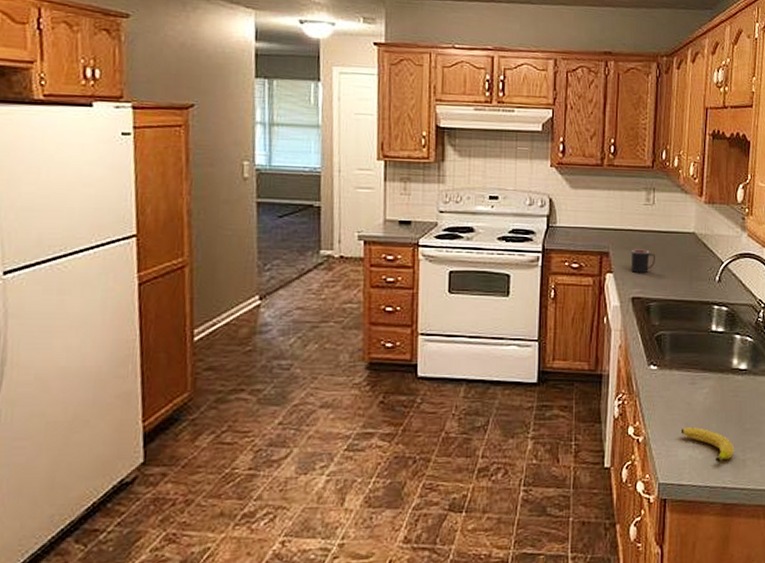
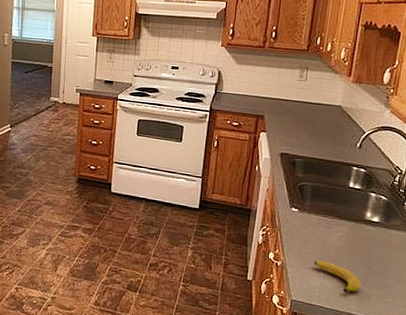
mug: present [631,249,655,274] -> none [282,115,304,136]

